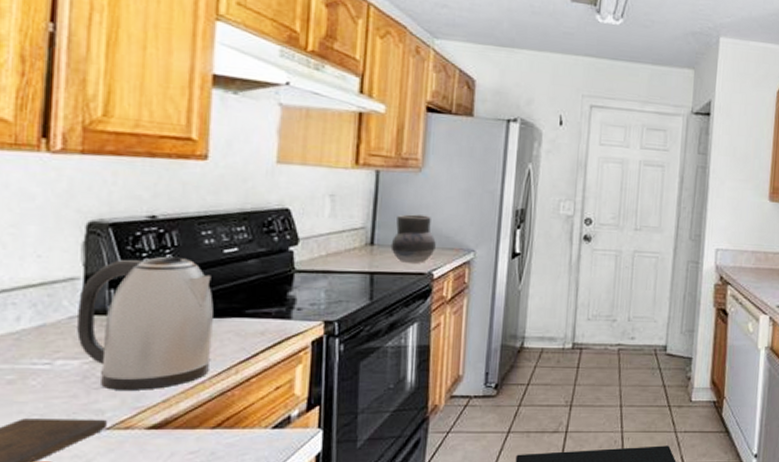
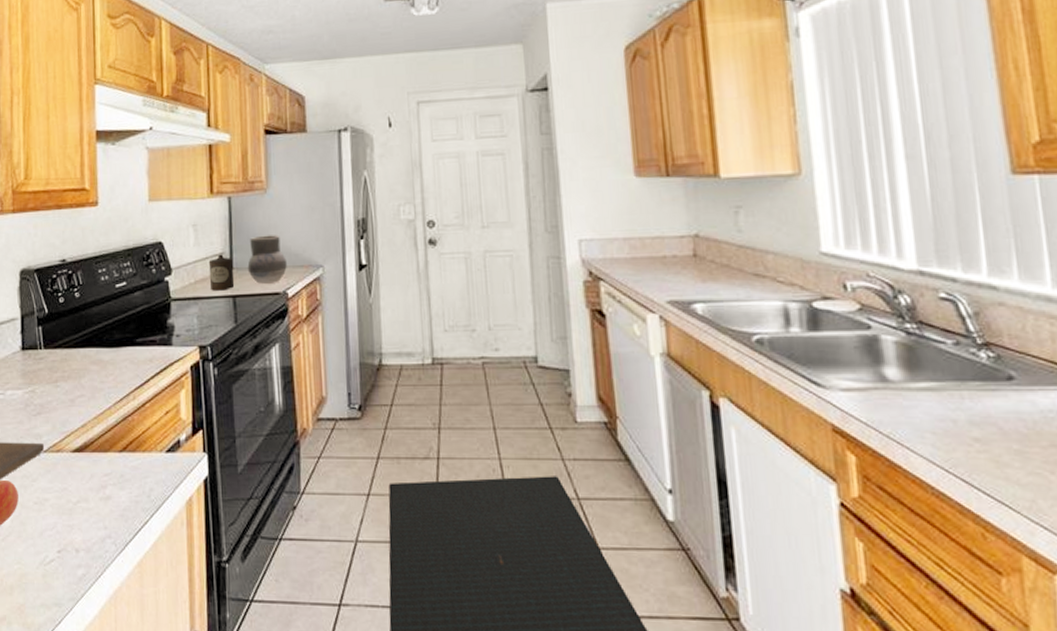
kettle: present [77,256,214,390] -> none [18,294,114,416]
canister: none [344,228,375,266] -> present [208,254,235,291]

